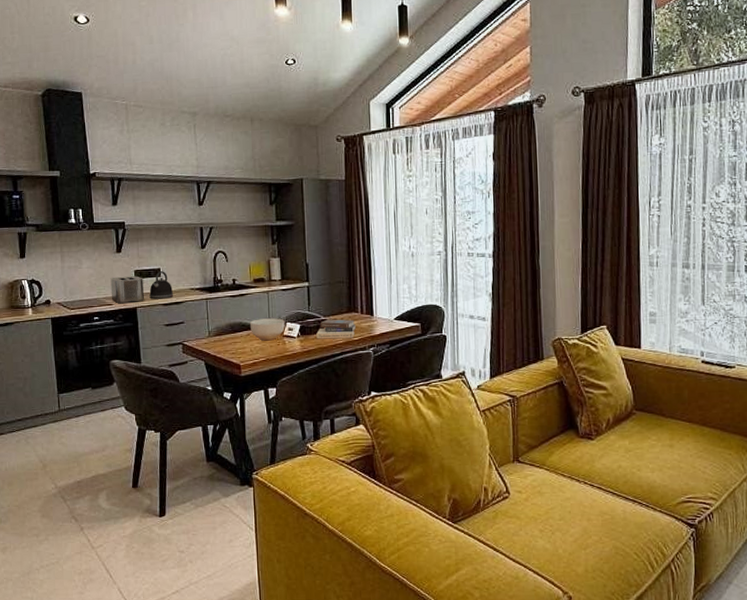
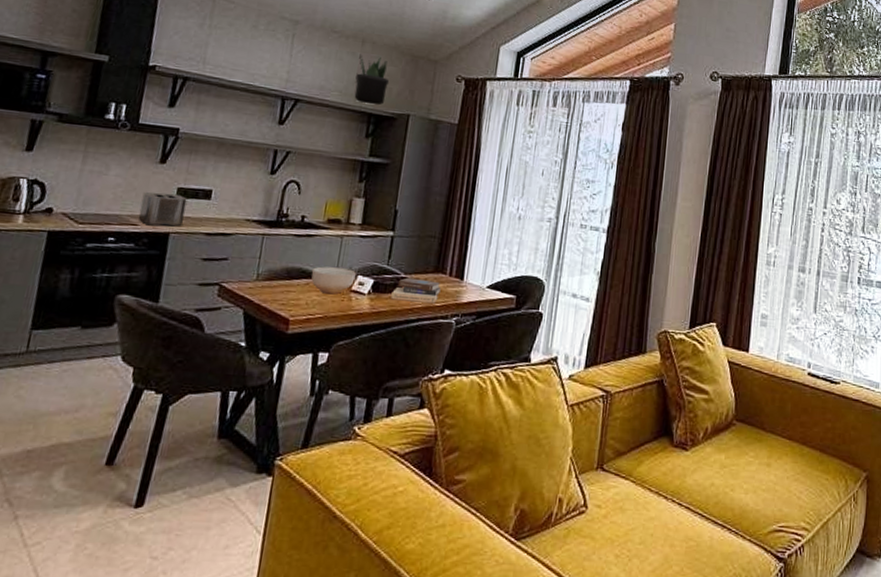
kettle: present [149,271,174,299] -> none [190,193,223,228]
planter: none [252,132,280,176] -> present [355,57,389,106]

